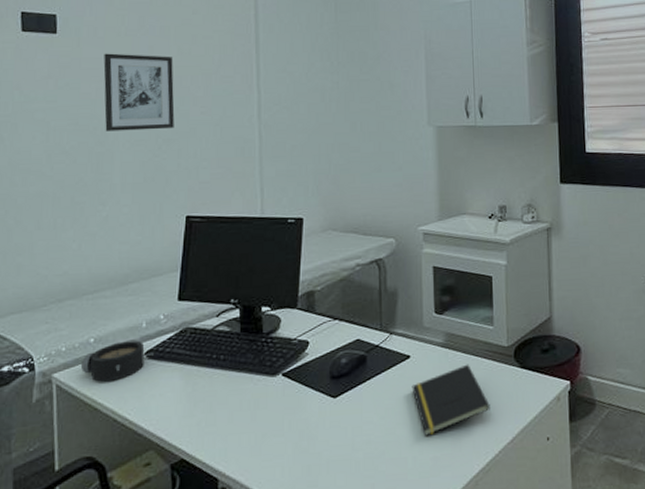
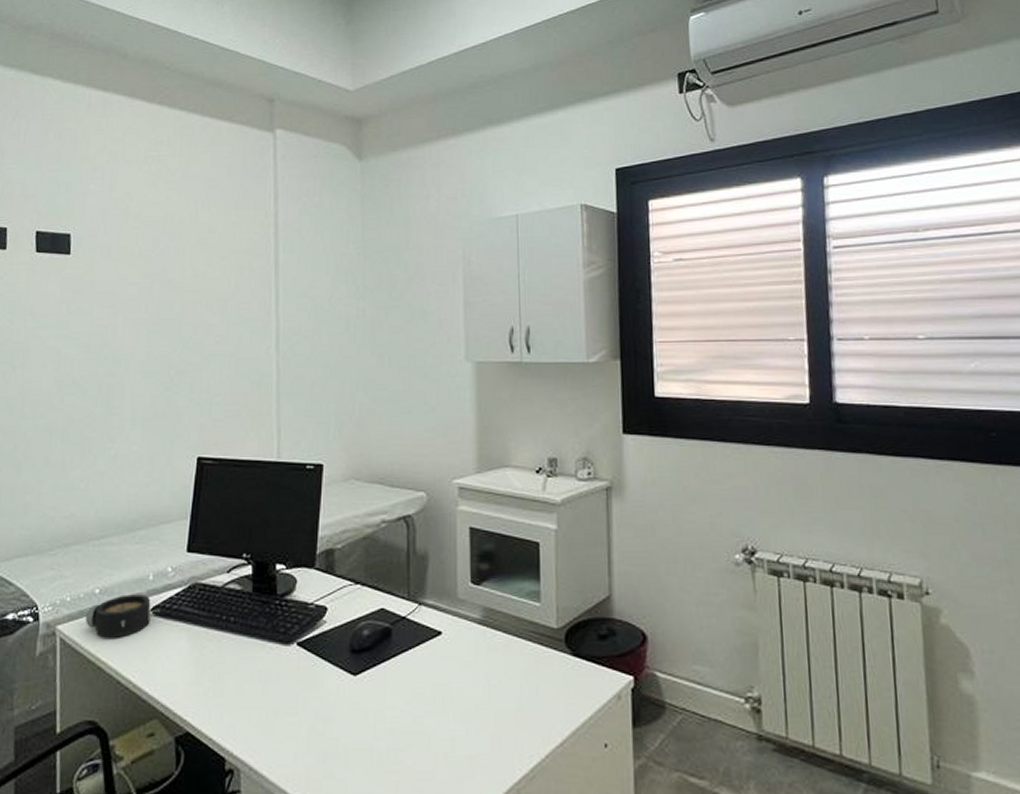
wall art: present [103,53,175,132] -> none [116,275,188,361]
notepad: present [412,364,490,436] -> none [443,646,536,730]

